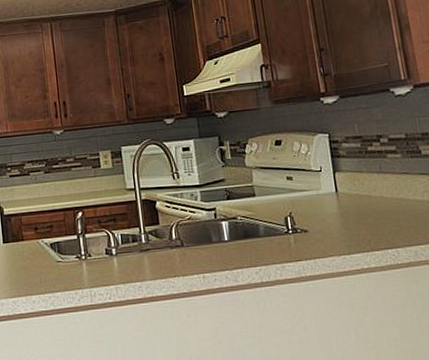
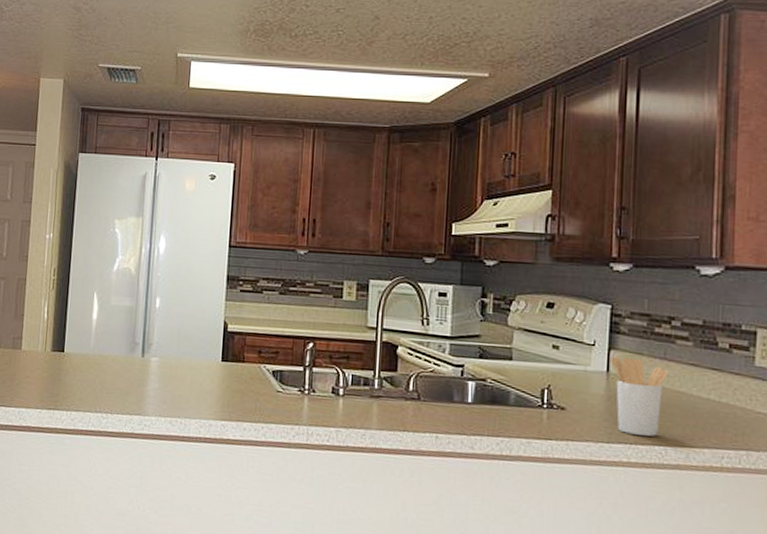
utensil holder: none [337,176,389,243] -> present [610,356,669,436]

